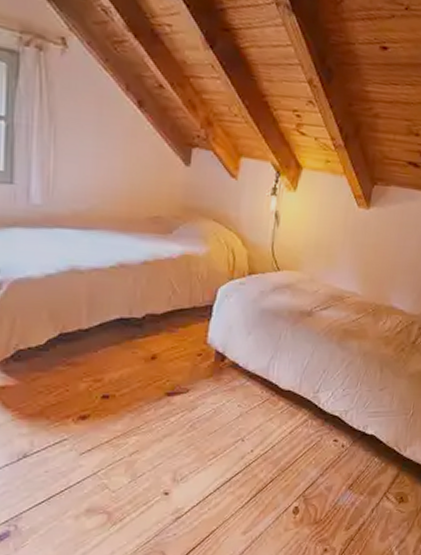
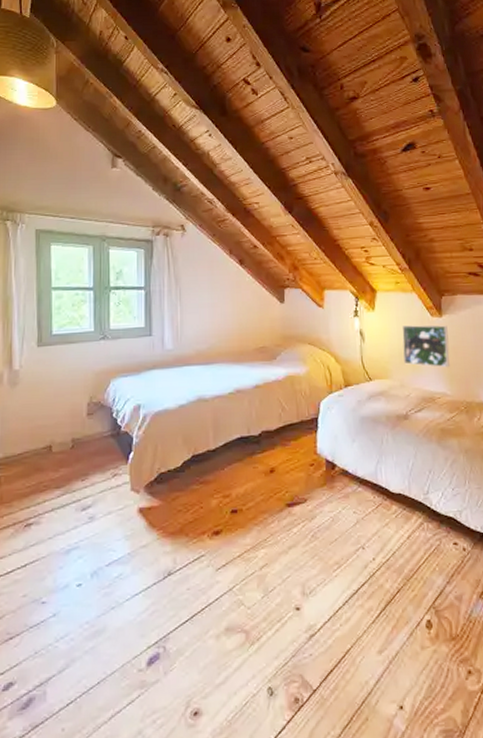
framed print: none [319,213,373,267] -> present [402,325,450,368]

